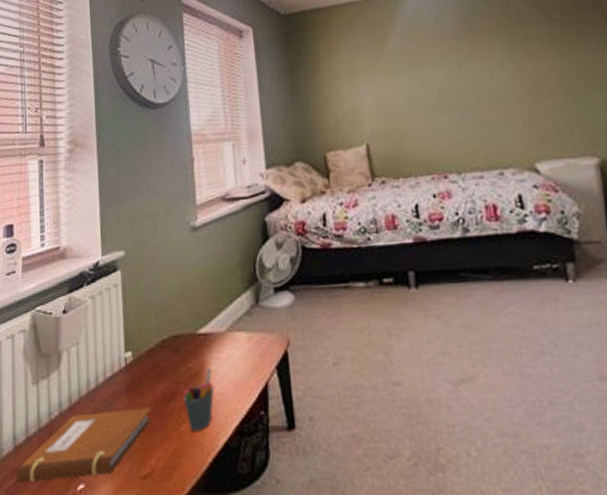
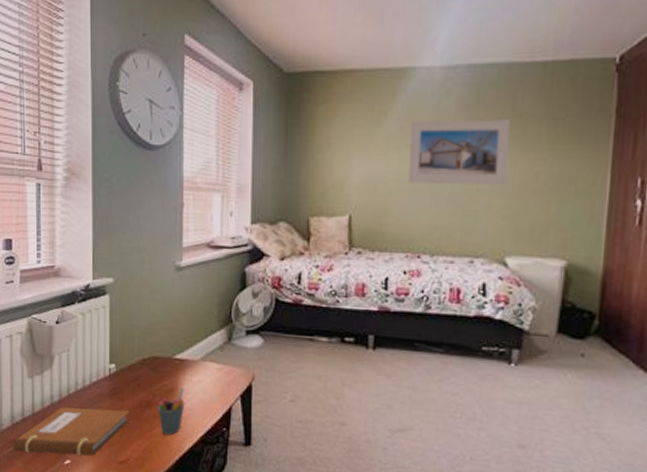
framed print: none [413,26,519,103] -> present [409,119,510,186]

